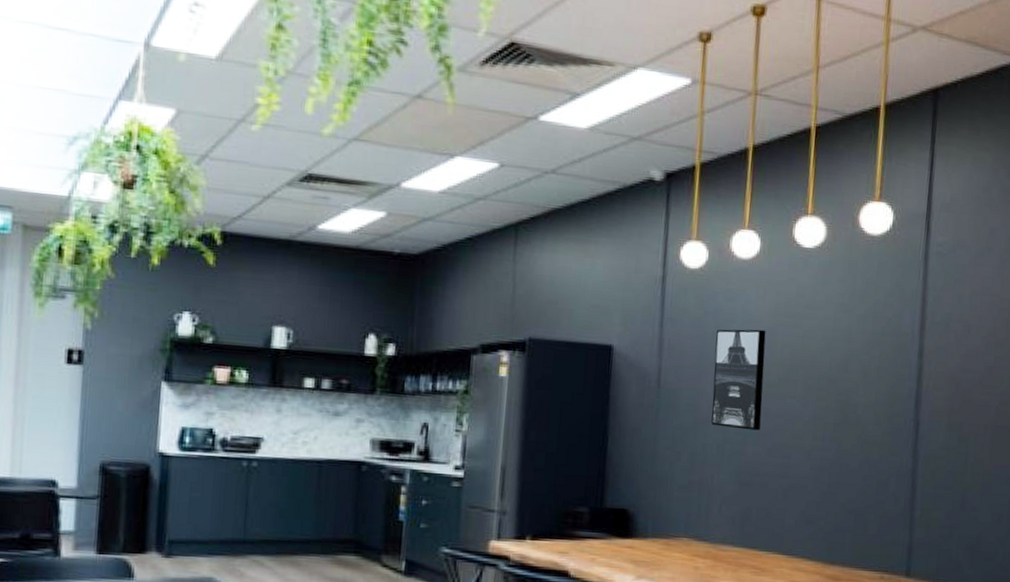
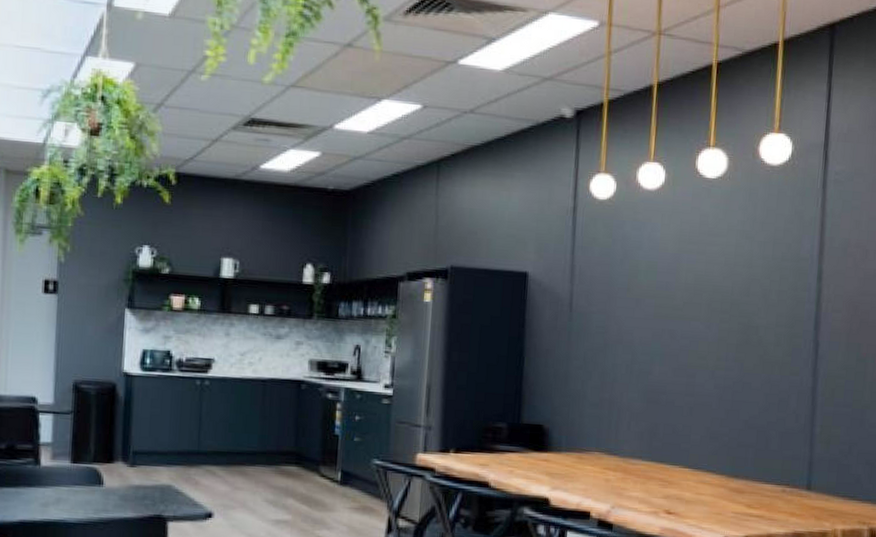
wall art: present [711,329,766,431] -> none [620,256,671,351]

